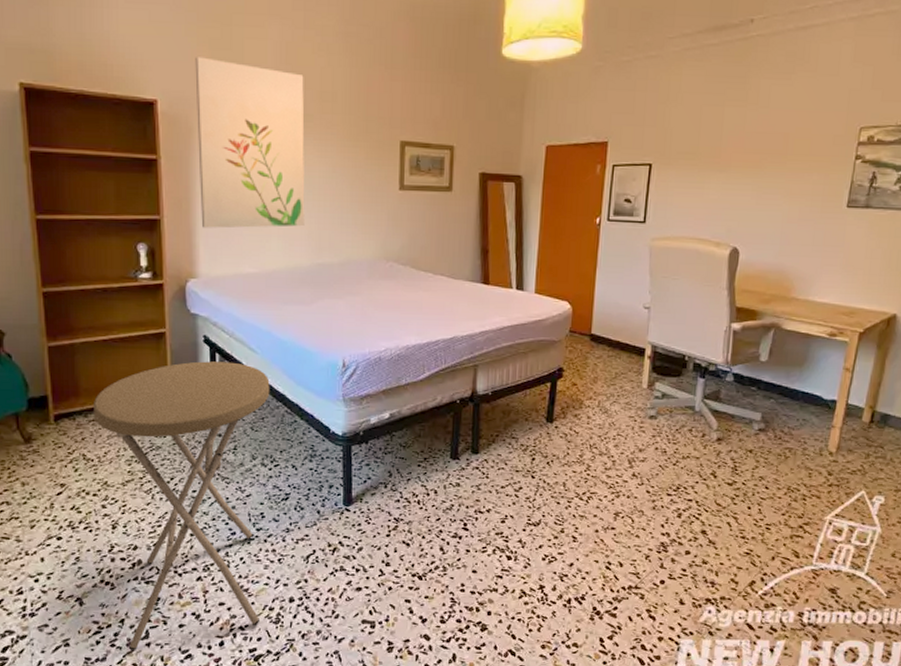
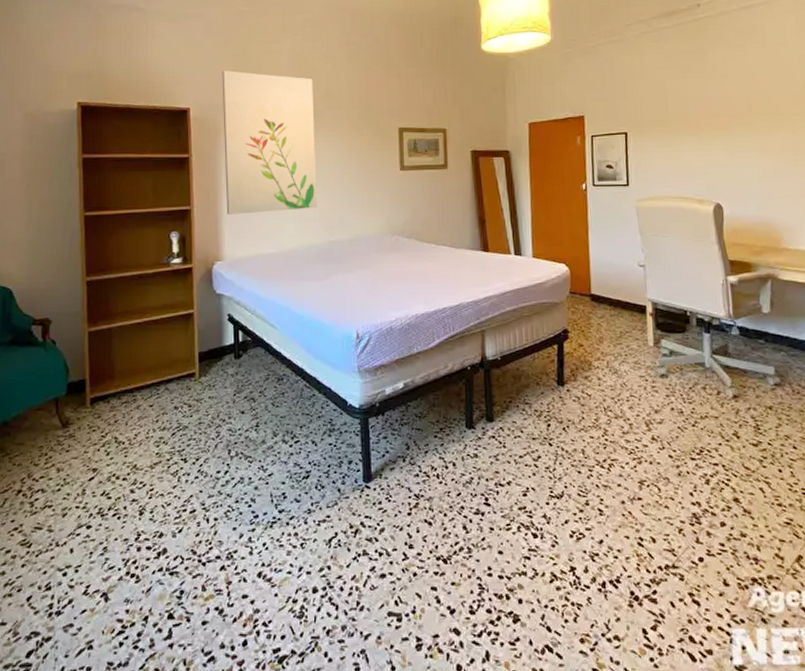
side table: present [94,361,270,652] -> none [127,338,289,654]

